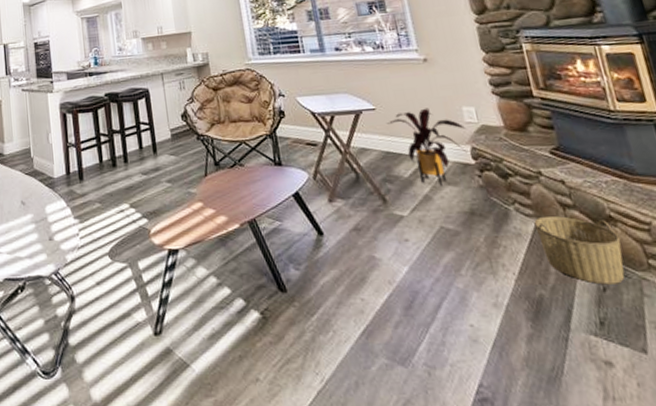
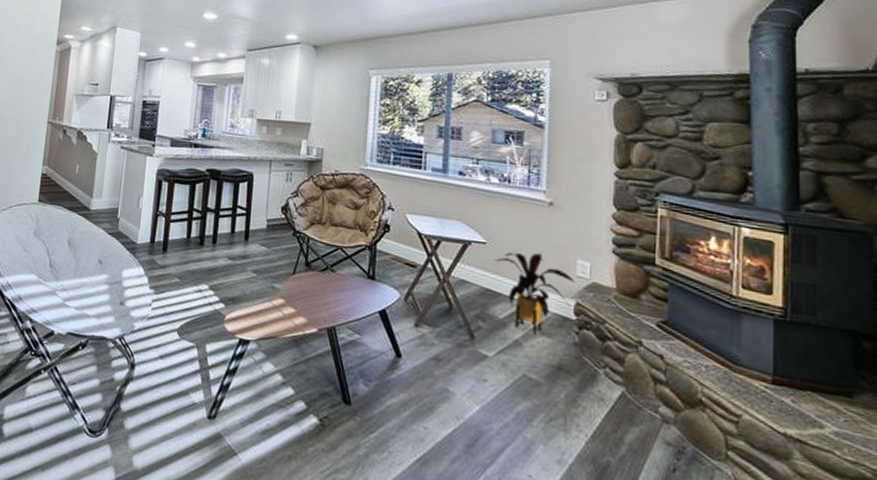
basket: present [534,216,625,285] -> none [620,386,705,468]

